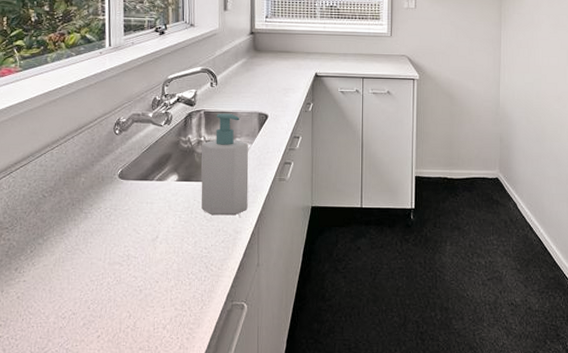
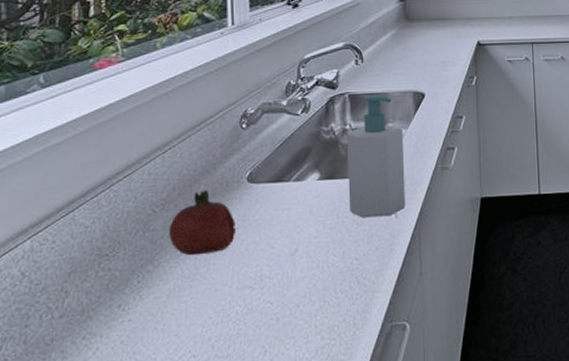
fruit: none [56,182,110,234] -> present [169,189,237,256]

